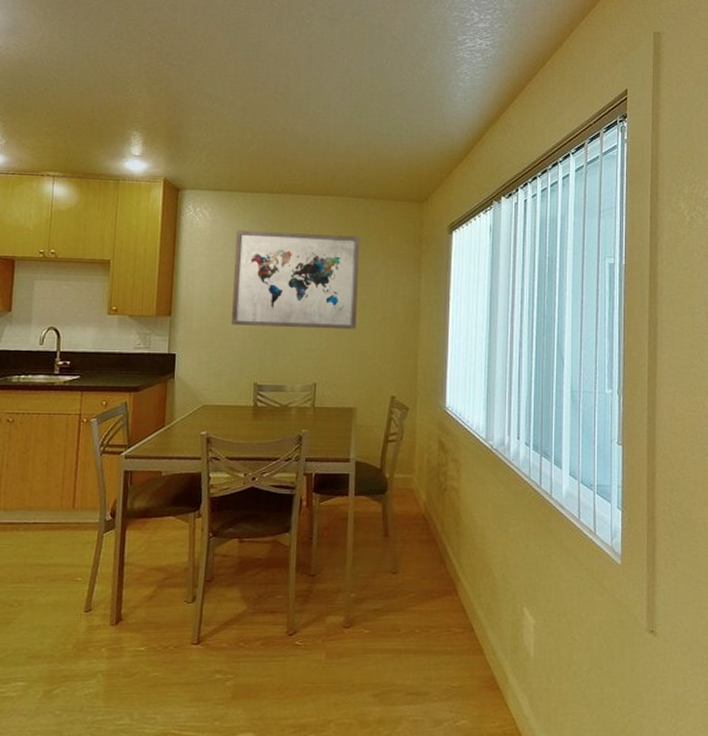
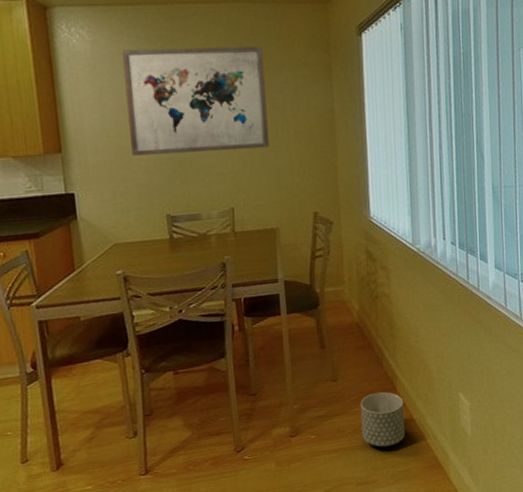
planter: none [417,593,464,656] -> present [360,392,406,447]

